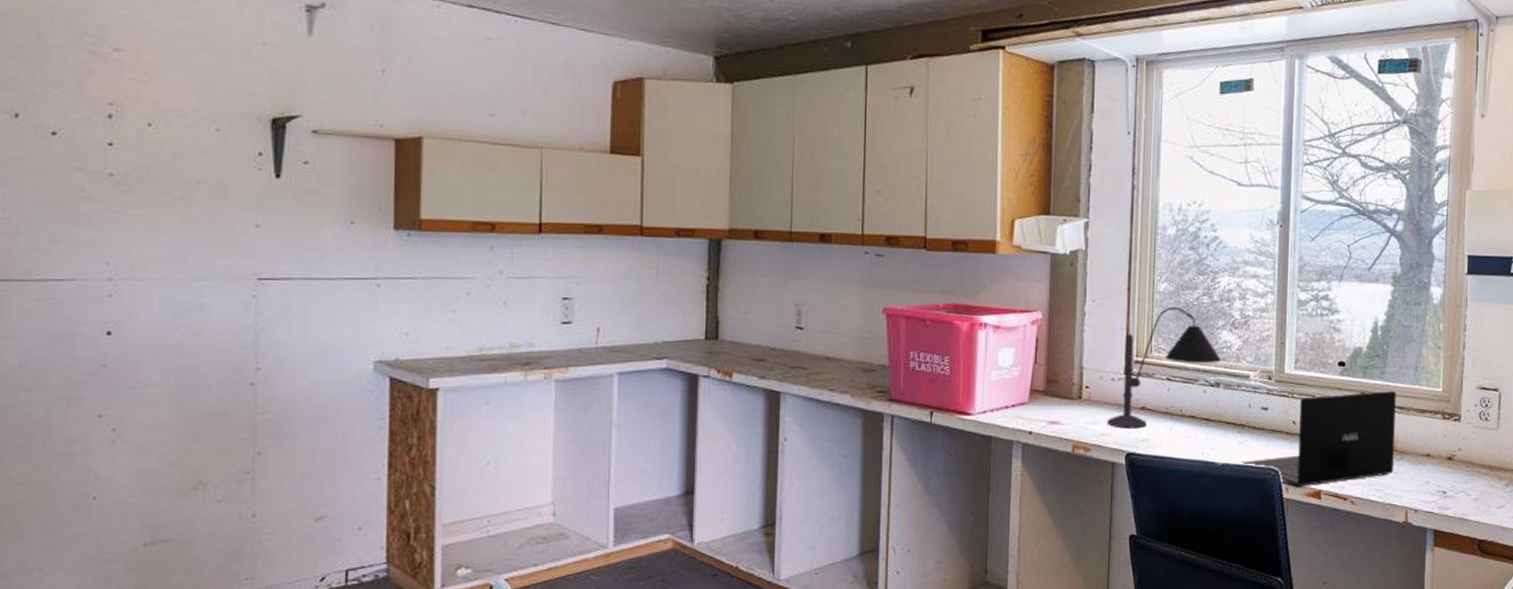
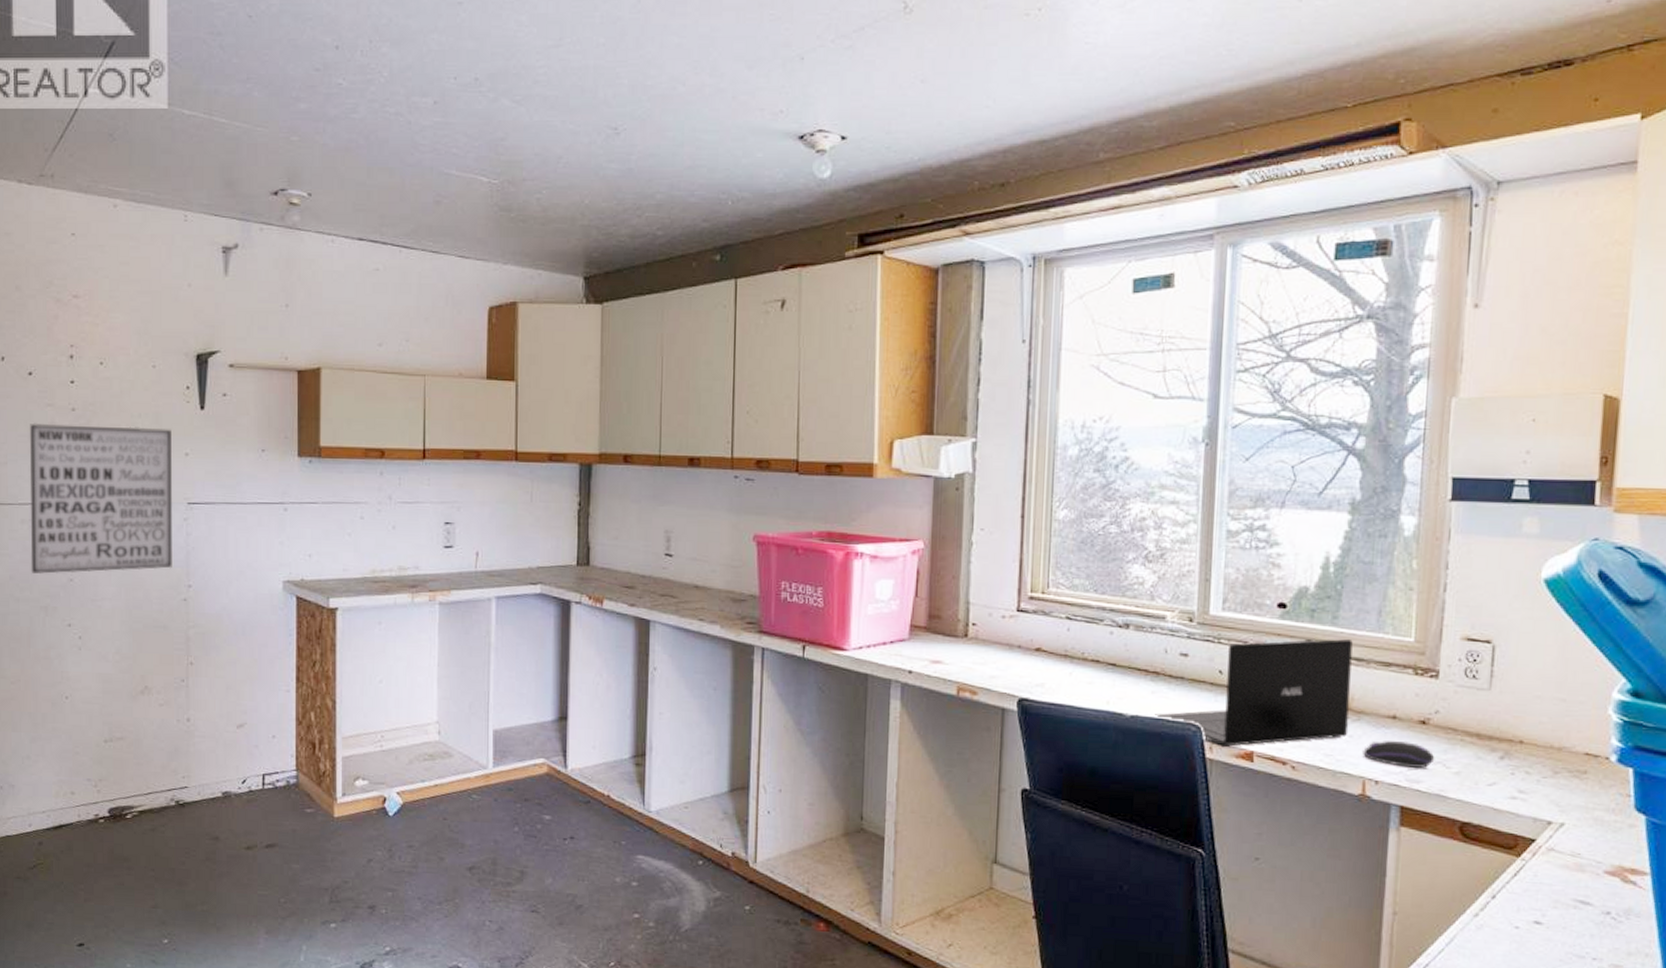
wall art: none [49,188,239,359] -> present [29,423,172,574]
desk lamp: present [1107,307,1221,429] -> none [996,537,1132,672]
computer mouse: none [1405,476,1459,497] -> present [1363,741,1435,768]

